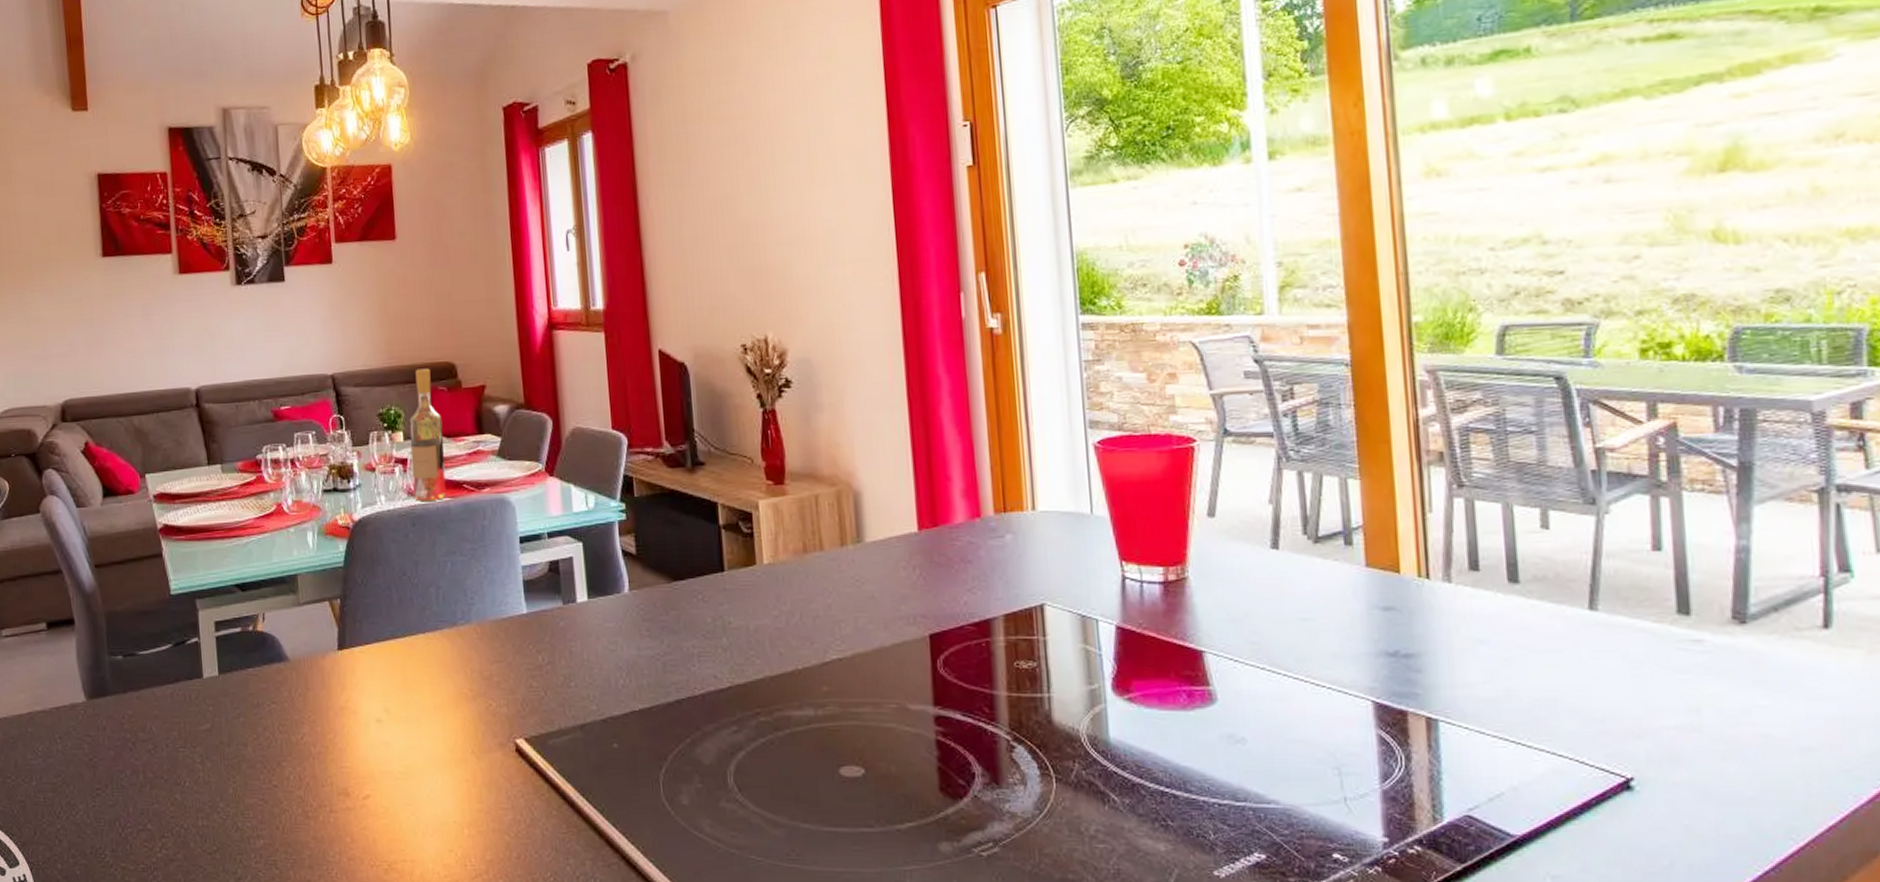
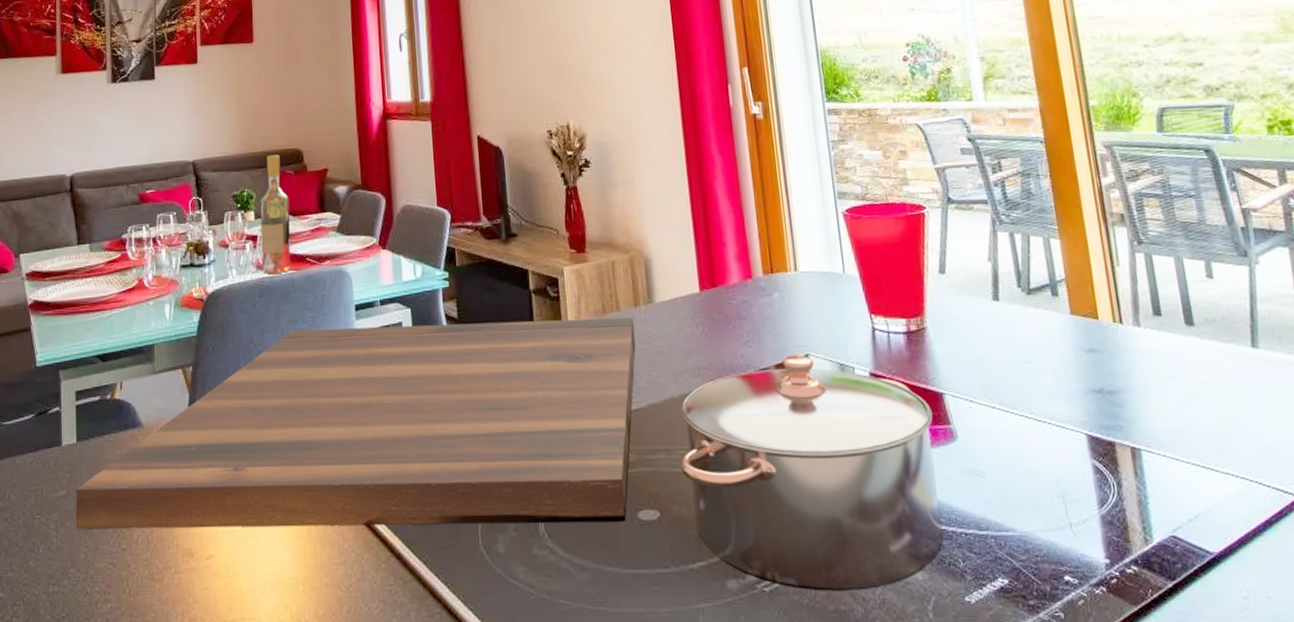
cutting board: none [221,557,841,777] -> present [75,317,636,529]
cooking pot: none [889,603,1192,859] -> present [680,354,943,591]

